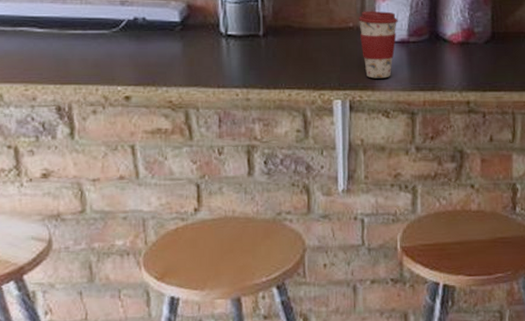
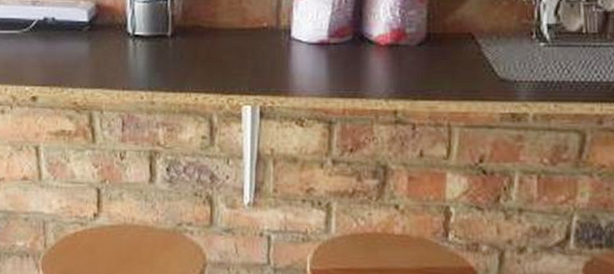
coffee cup: present [358,11,398,79] -> none [273,10,318,83]

